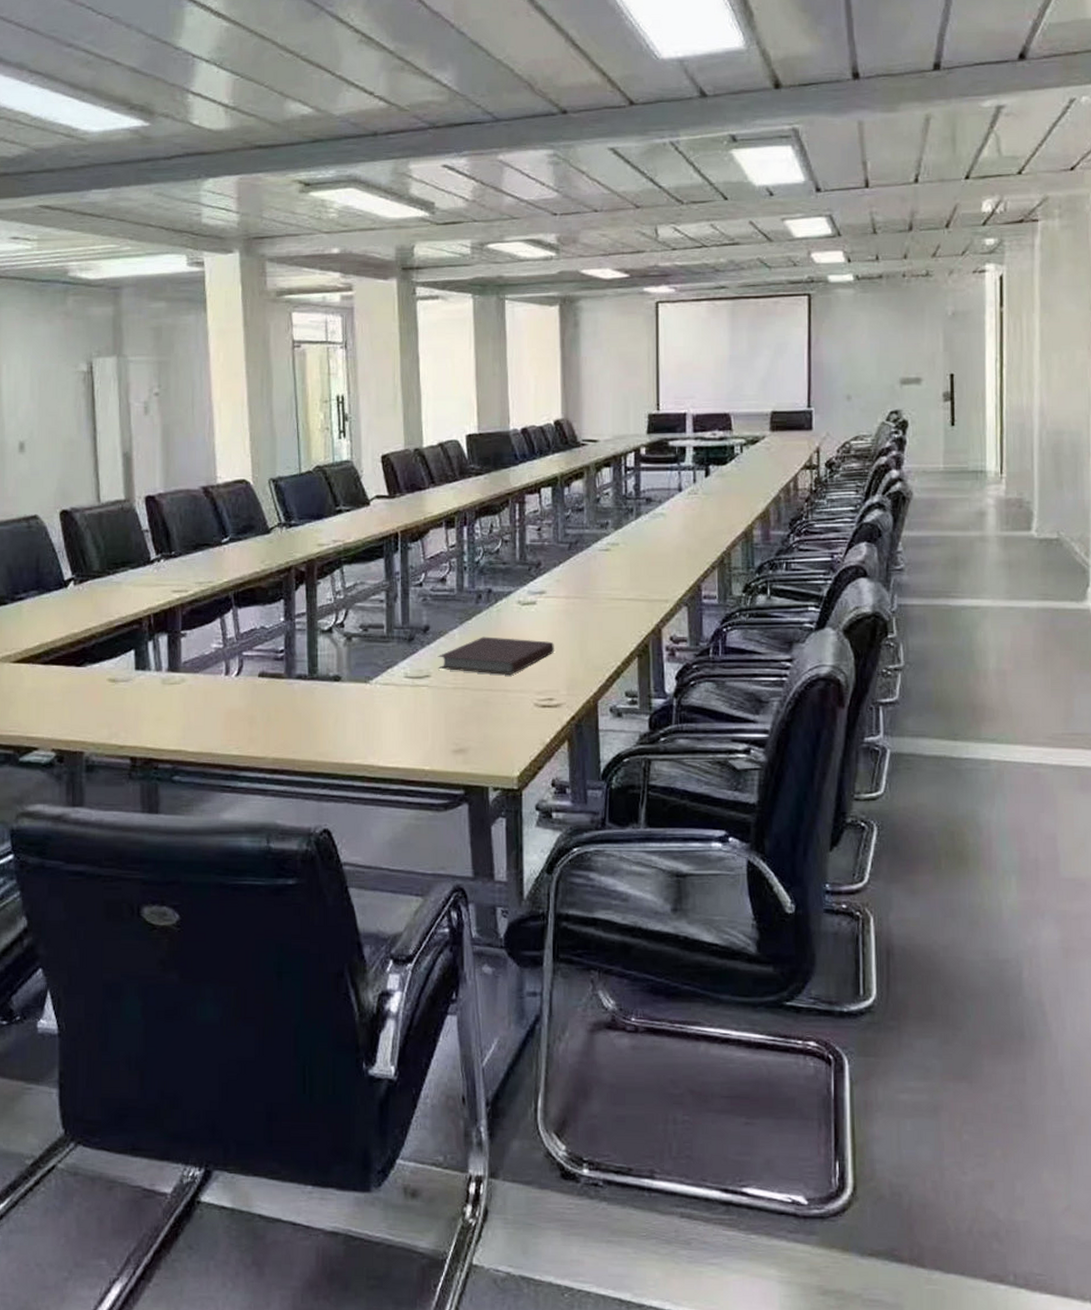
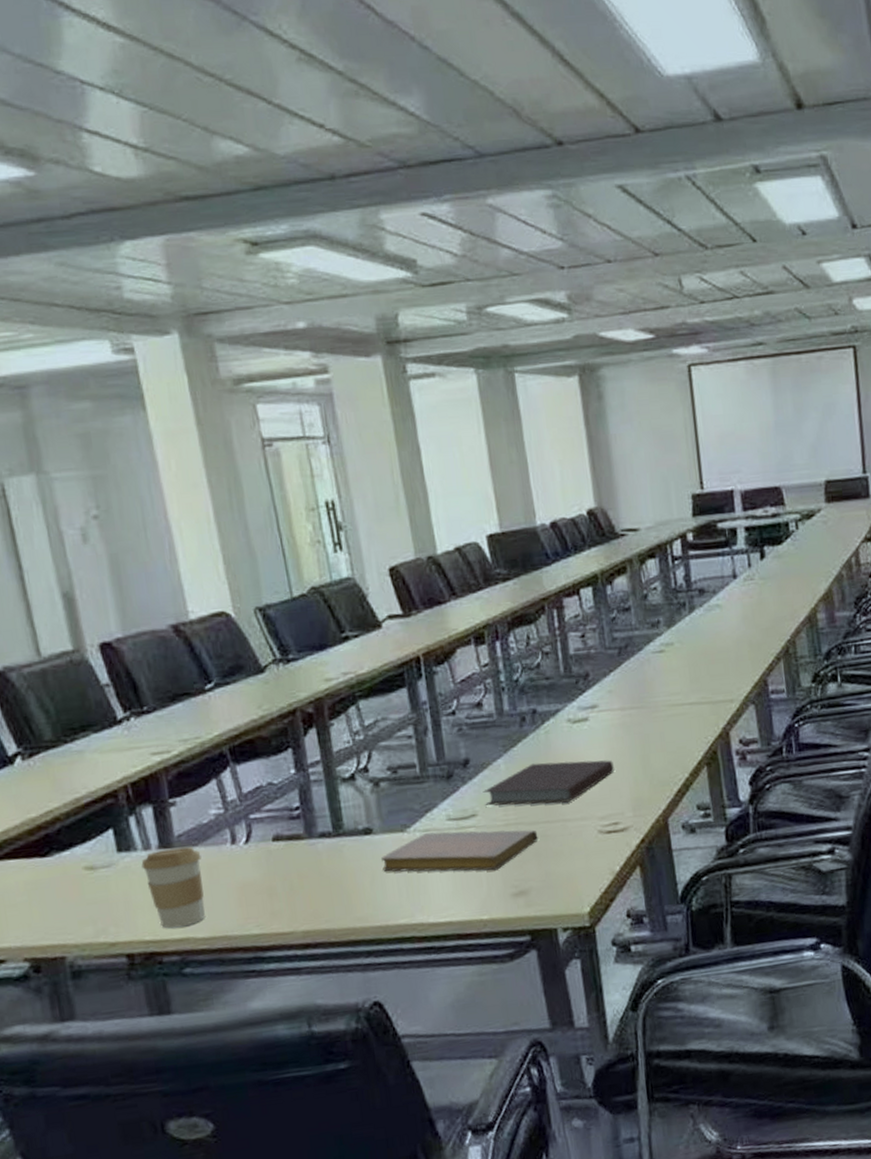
coffee cup: none [152,672,200,740] -> present [141,846,206,929]
notebook: none [345,687,481,727] -> present [381,829,538,872]

